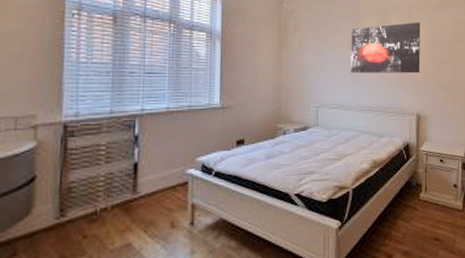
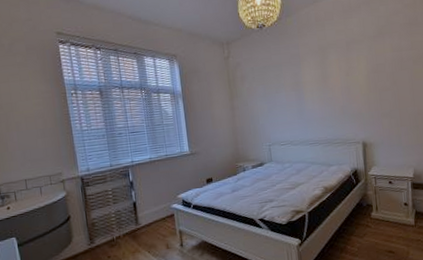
wall art: present [351,22,421,74] -> none [293,55,363,113]

